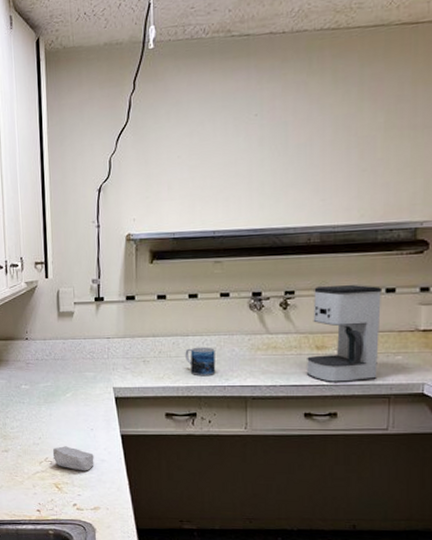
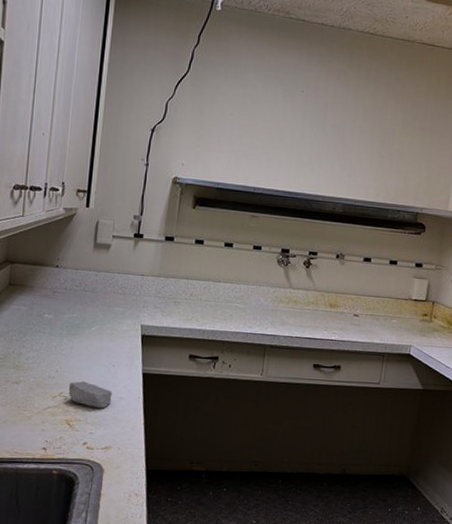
mug: present [185,346,216,377] -> none [214,293,243,323]
coffee maker: present [307,285,383,383] -> none [320,251,388,340]

